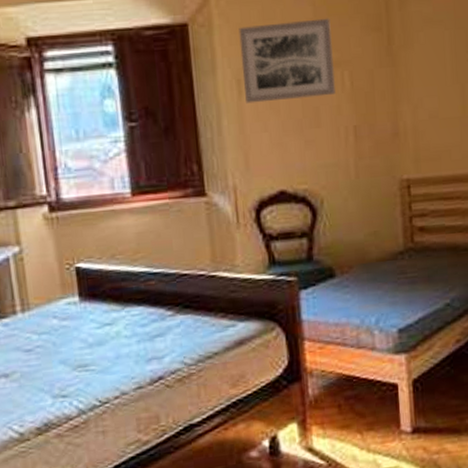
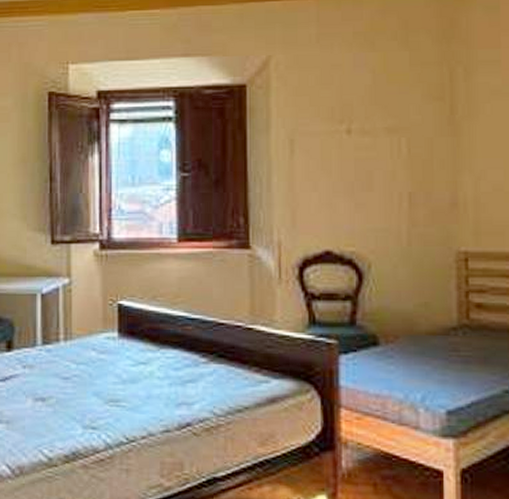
wall art: present [238,18,335,104] -> none [295,85,391,163]

